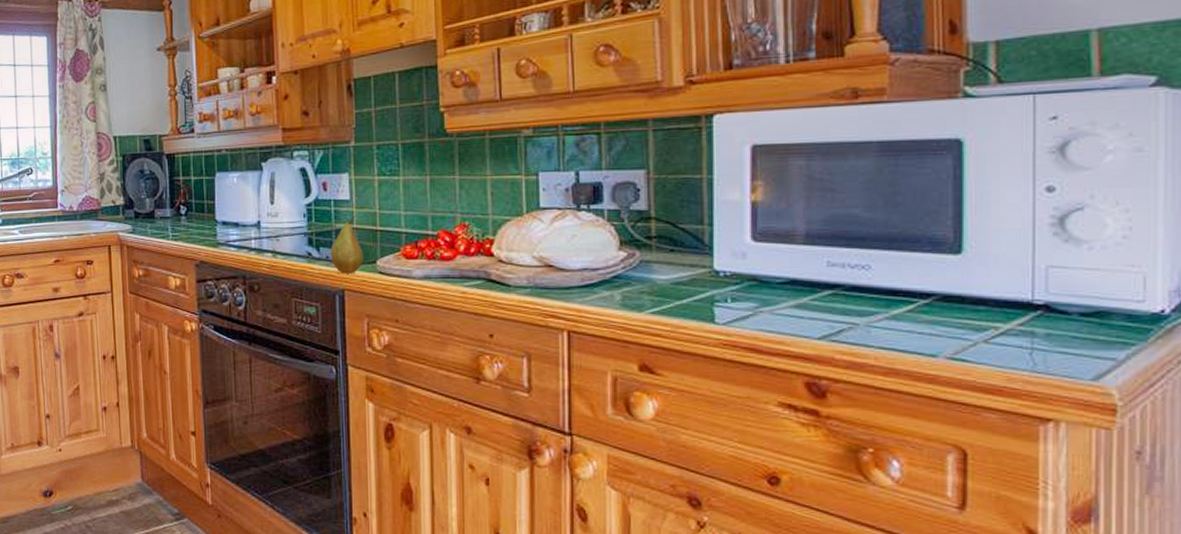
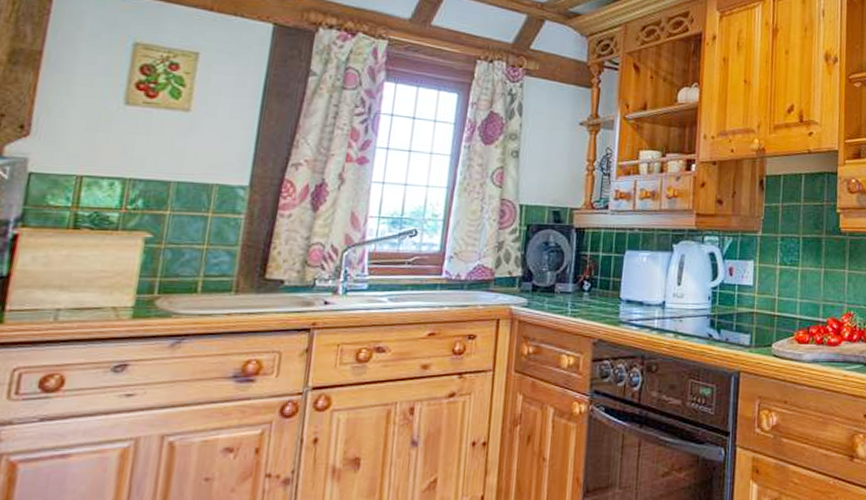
fruit: present [330,215,363,274] -> none [730,300,761,356]

